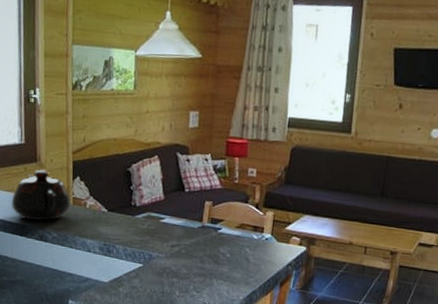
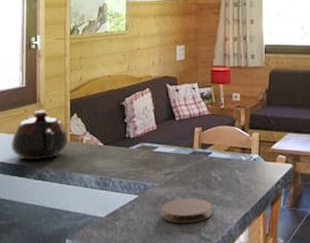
coaster: none [165,271,219,296] -> present [161,198,212,224]

